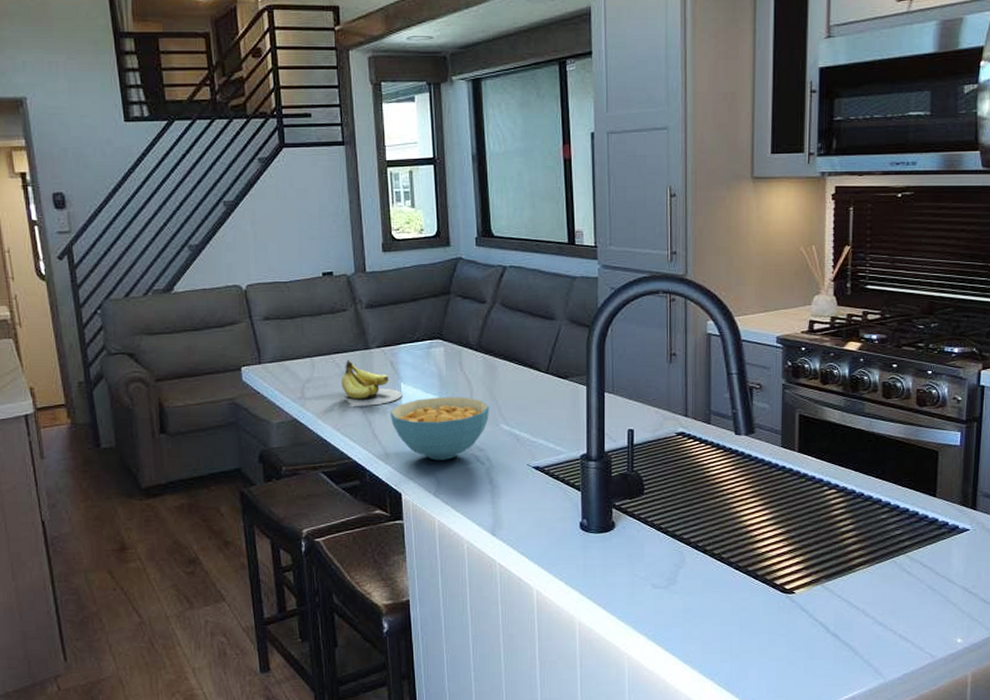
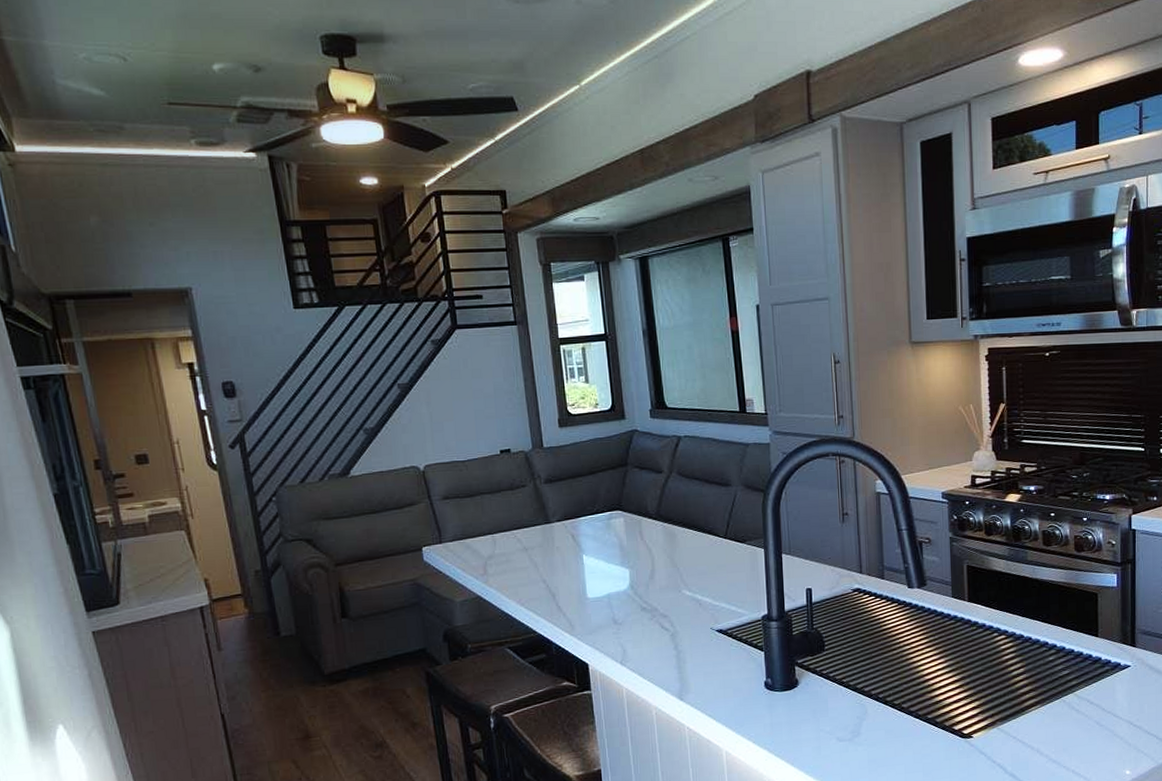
banana: present [341,360,403,406] -> none [523,535,585,581]
cereal bowl: present [389,396,489,460] -> none [573,565,671,629]

